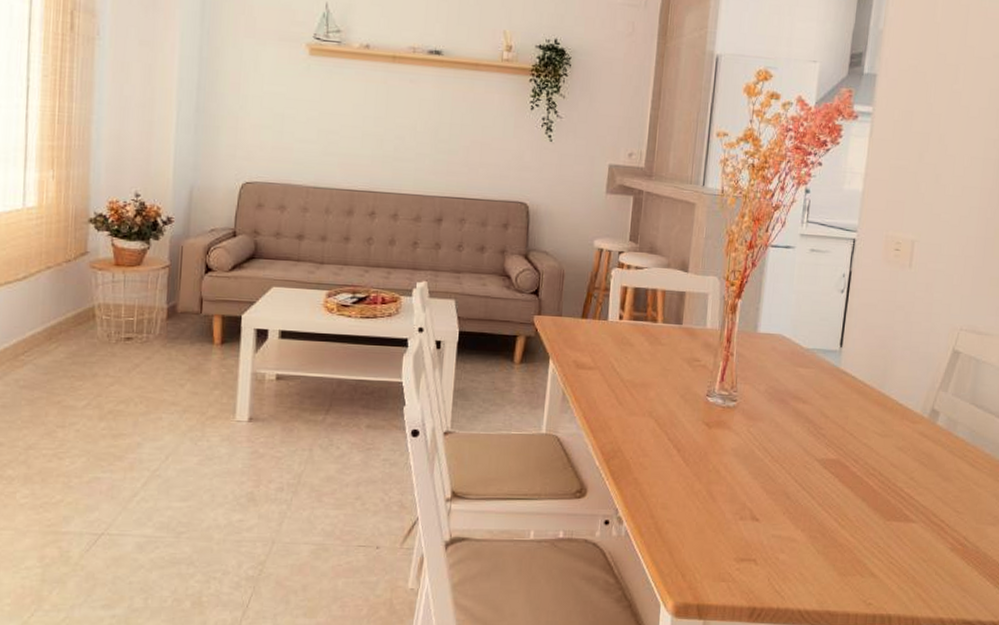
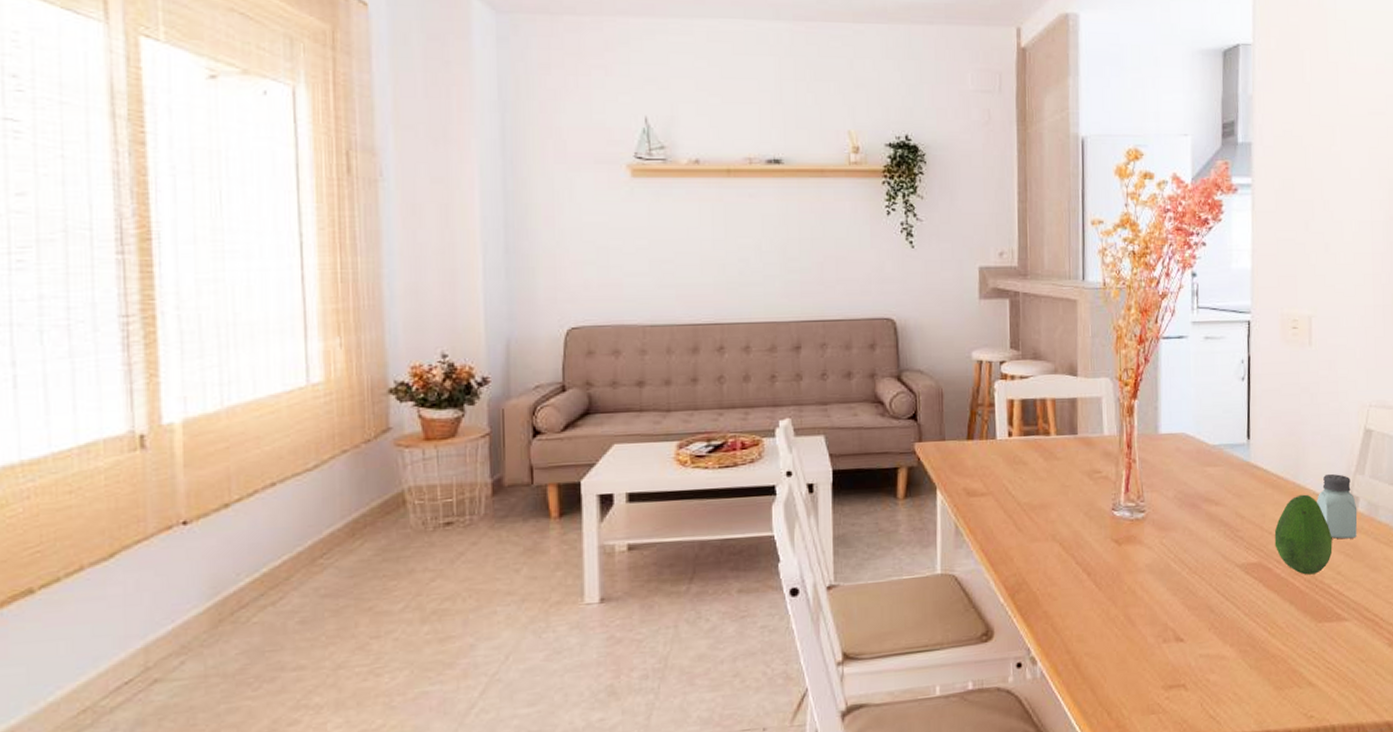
fruit: none [854,403,910,477] -> present [1274,494,1333,575]
saltshaker: none [899,387,937,449] -> present [1317,473,1358,539]

